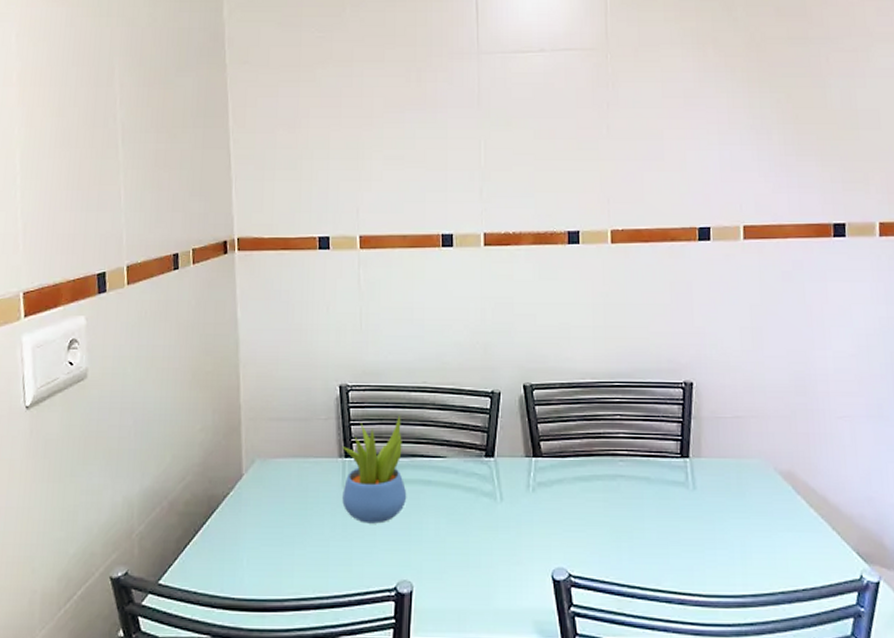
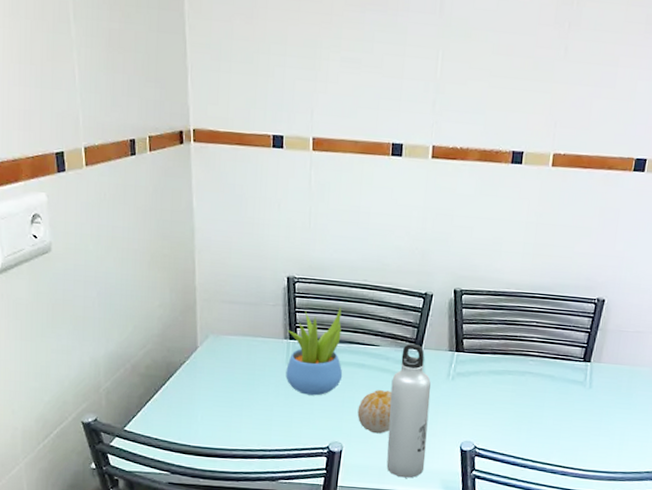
fruit: none [427,511,466,567] -> present [357,390,392,434]
water bottle: none [464,451,512,622] -> present [386,343,431,478]

